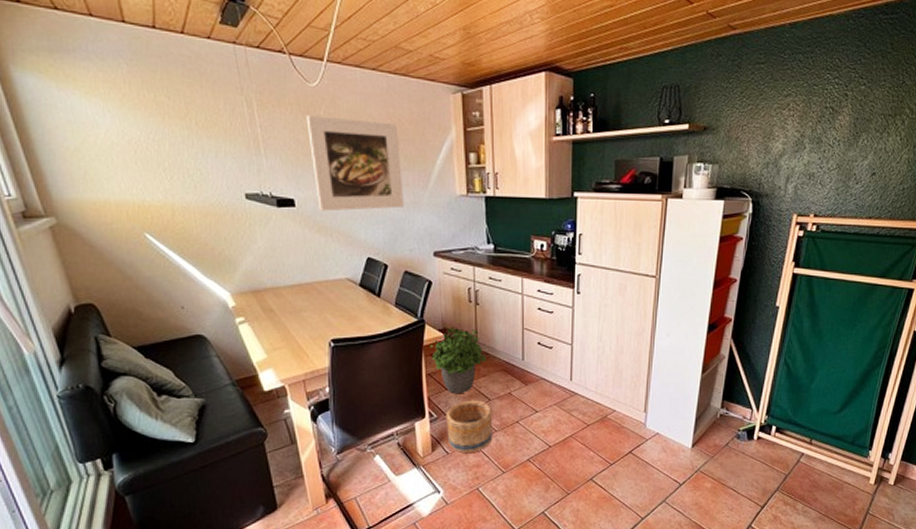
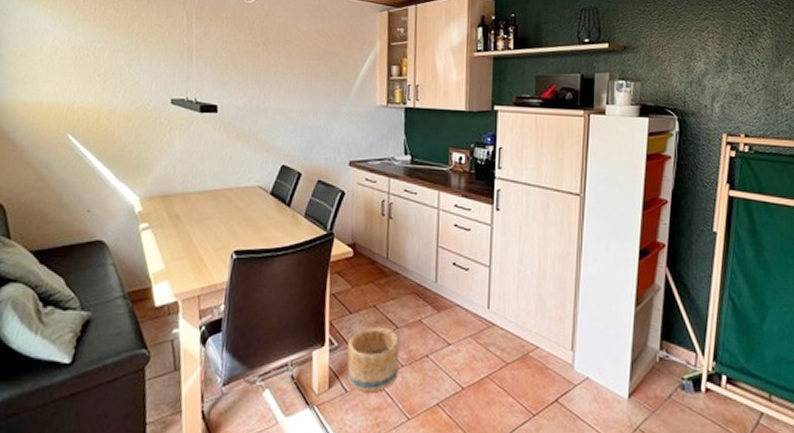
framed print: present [306,115,404,212] -> none [239,28,325,118]
potted plant: present [430,326,486,394] -> none [337,241,396,319]

